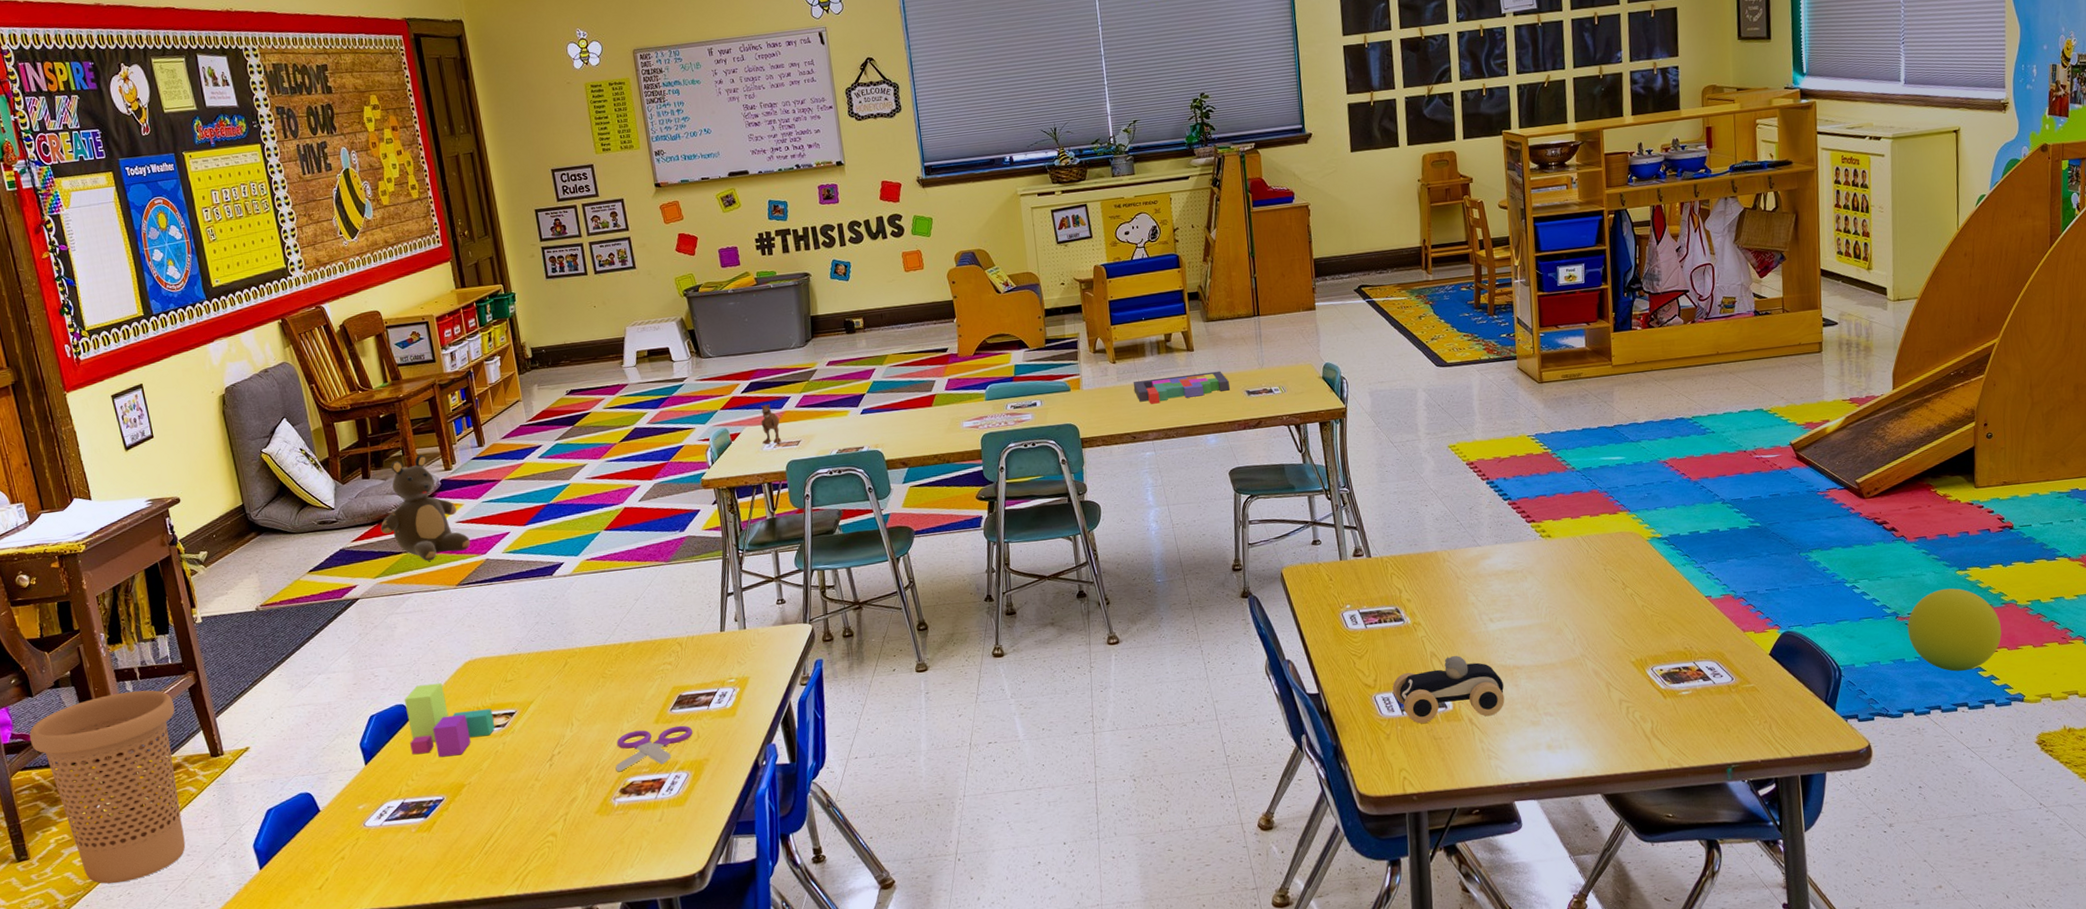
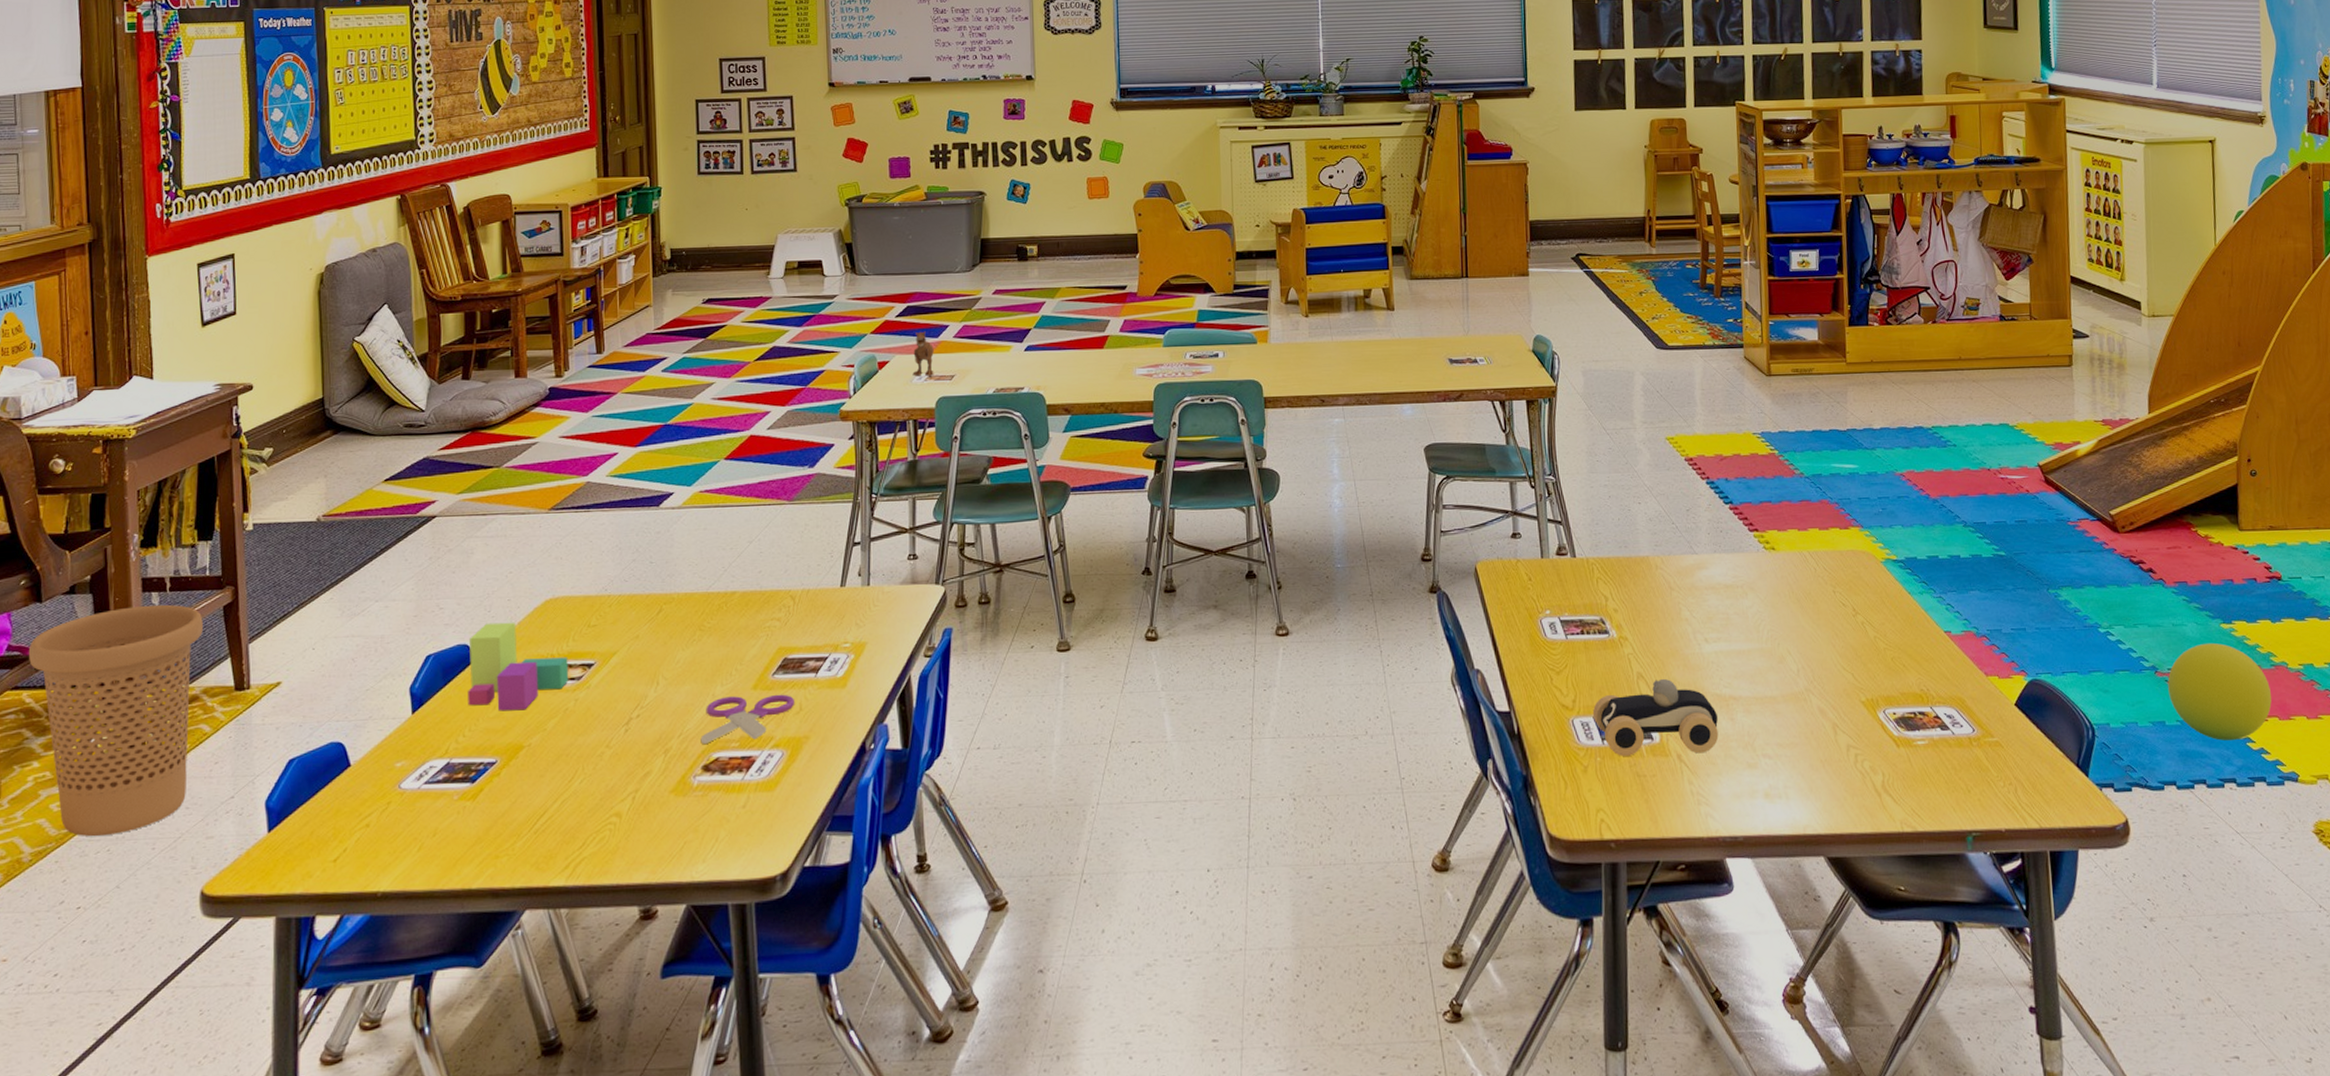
teddy bear: present [380,454,470,562] -> none [473,357,571,479]
toy blocks: present [1133,371,1230,404] -> none [1325,334,1431,366]

